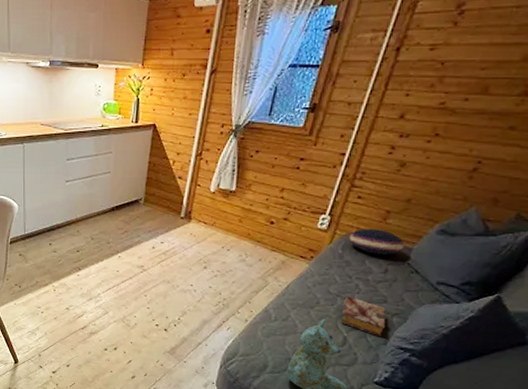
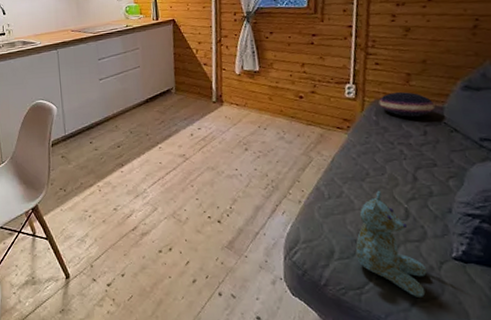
book: present [340,296,386,337] -> none [393,163,444,205]

